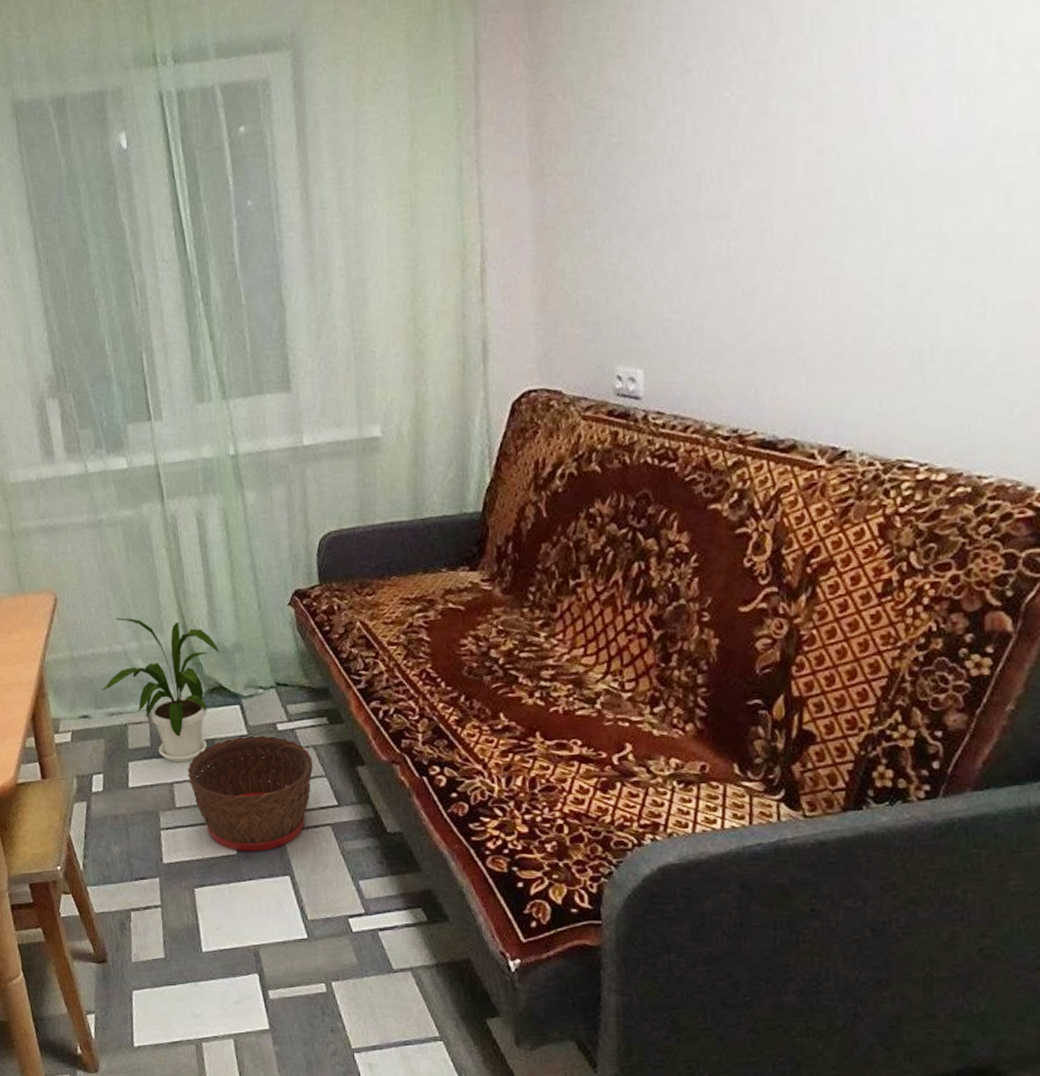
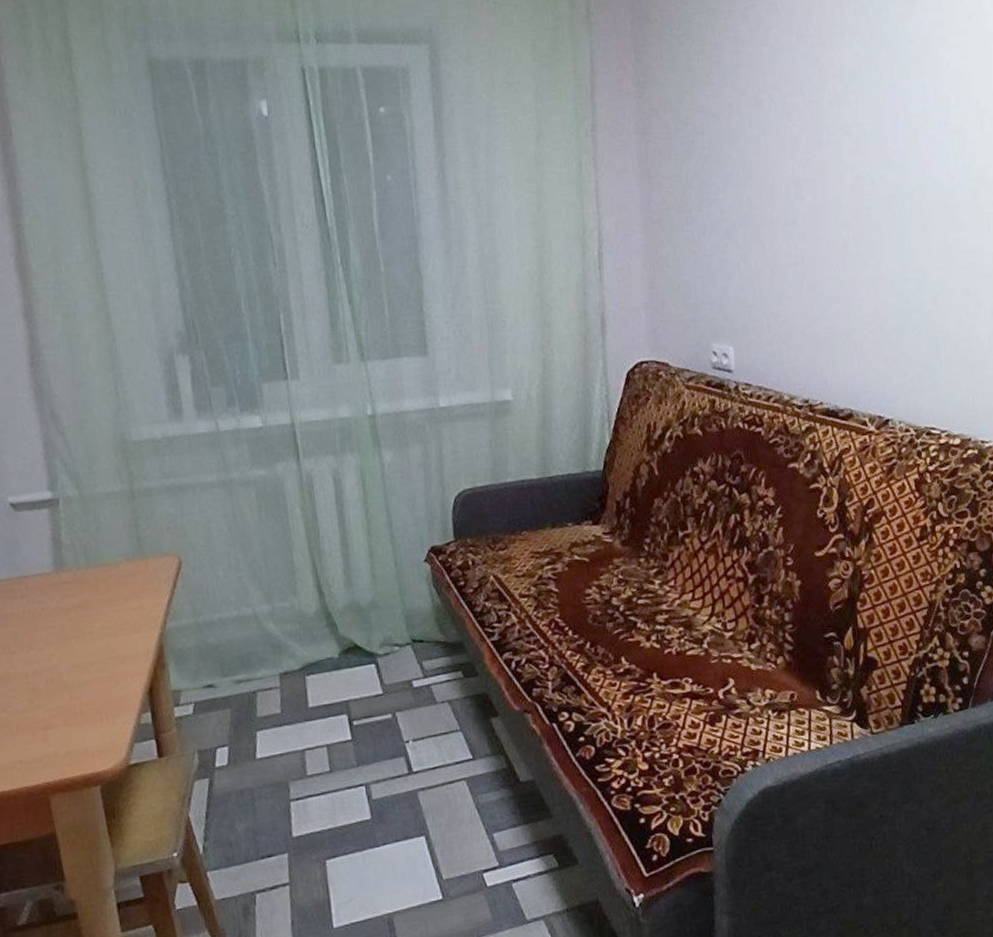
house plant: present [101,617,220,763] -> none [228,579,355,728]
basket: present [187,735,314,852] -> none [320,693,449,816]

